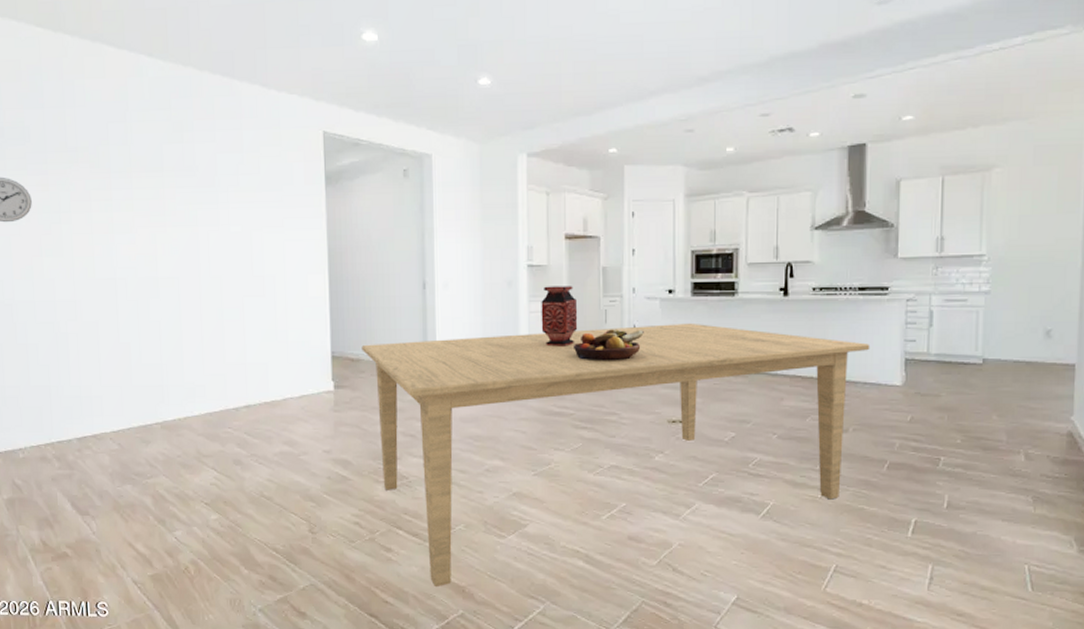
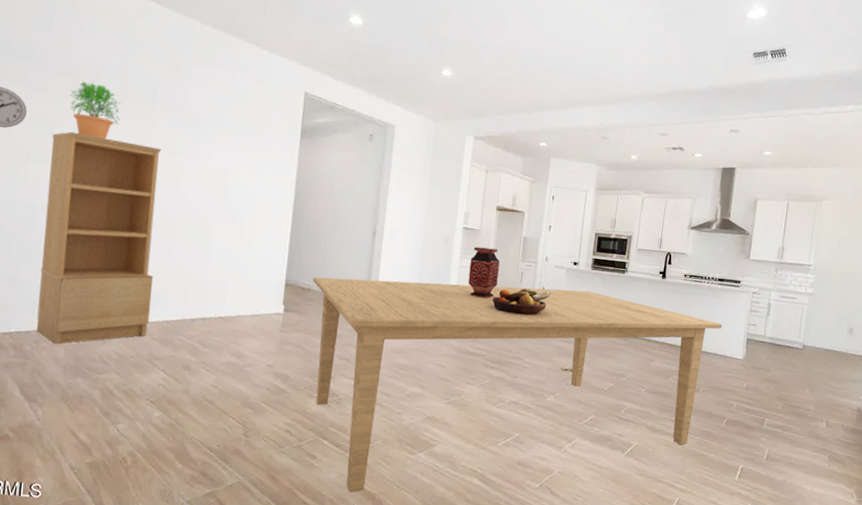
bookcase: none [61,215,191,451] -> present [36,131,162,345]
potted plant: none [71,157,128,219] -> present [69,81,121,139]

